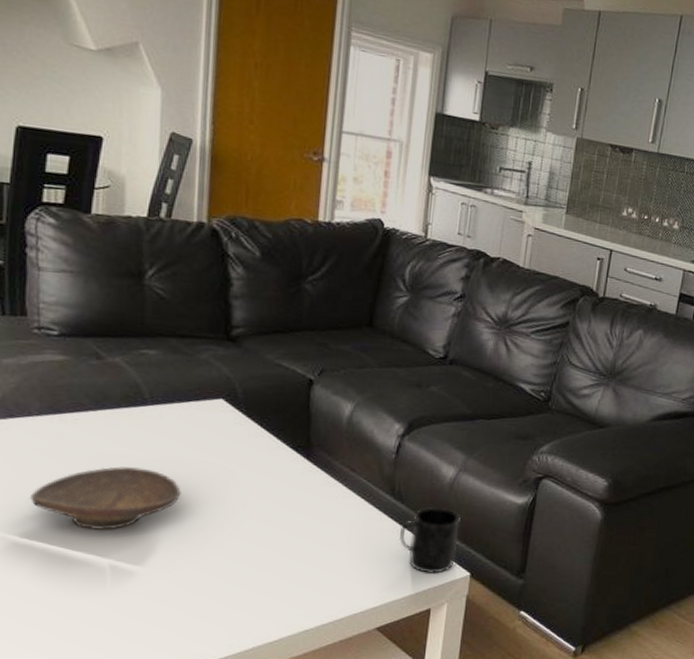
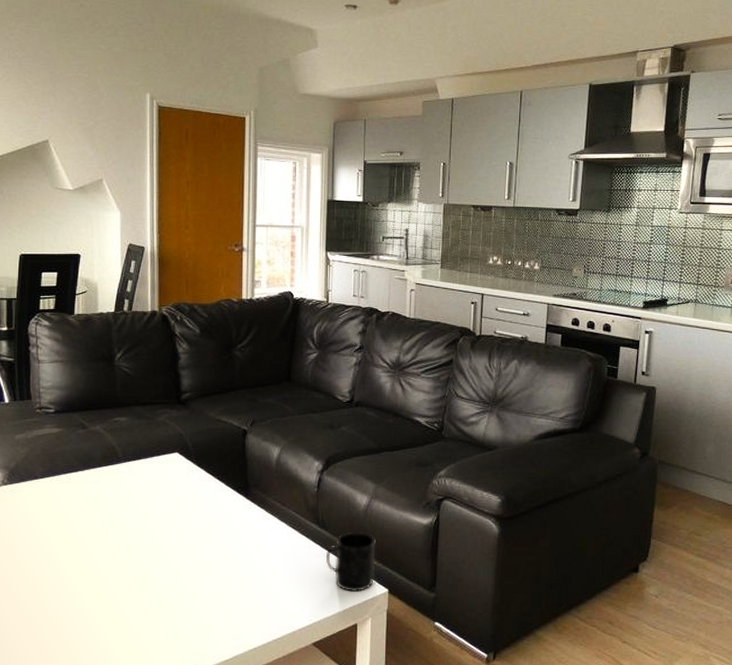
decorative bowl: present [29,466,181,531] -> none [37,514,150,570]

